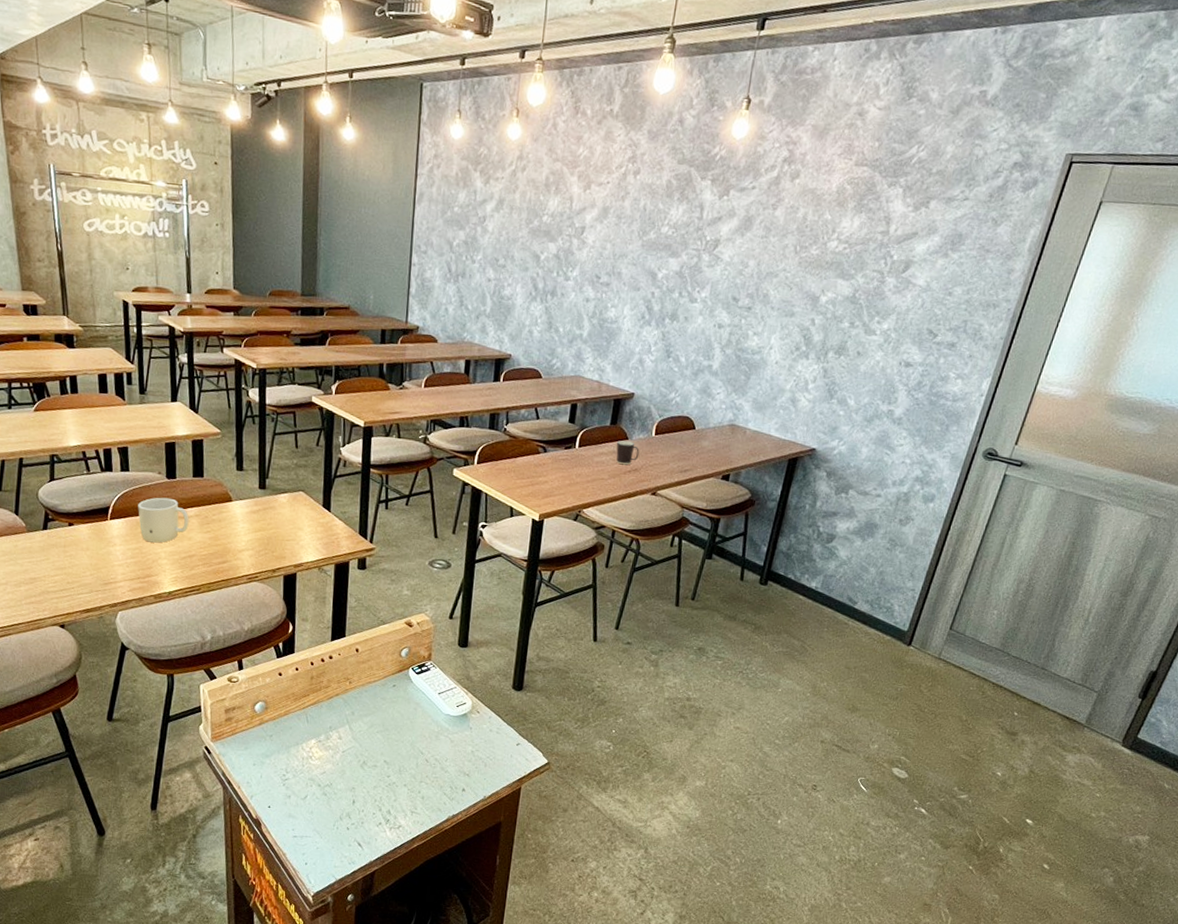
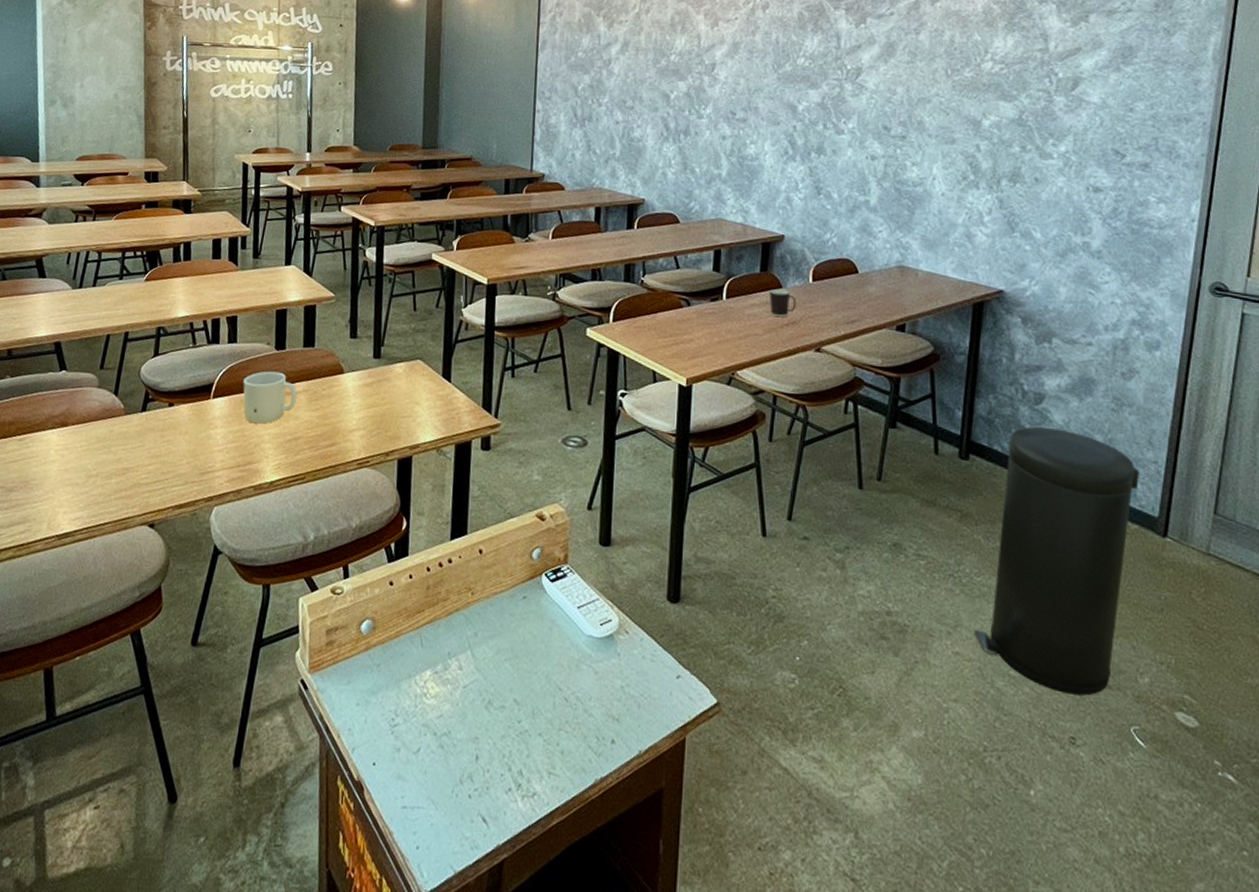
pedal bin: none [752,560,900,757] -> present [973,427,1140,696]

